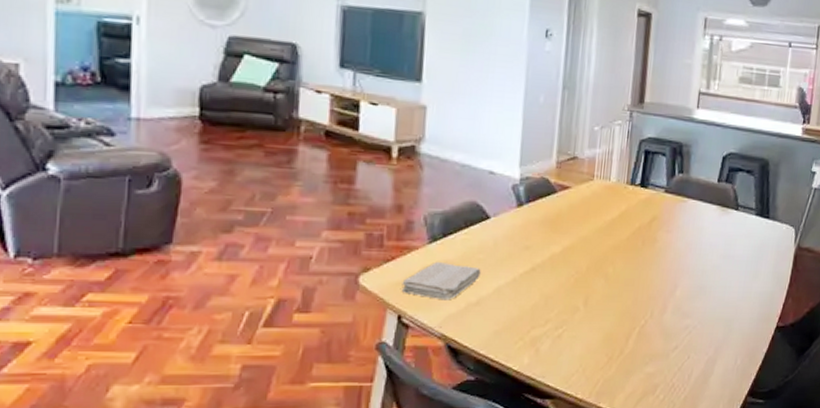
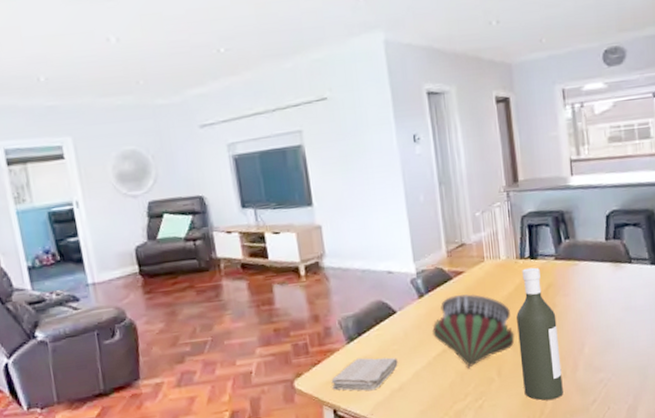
drum: none [524,211,610,294] -> present [432,294,515,370]
bottle: none [607,195,655,339] -> present [516,267,563,401]

